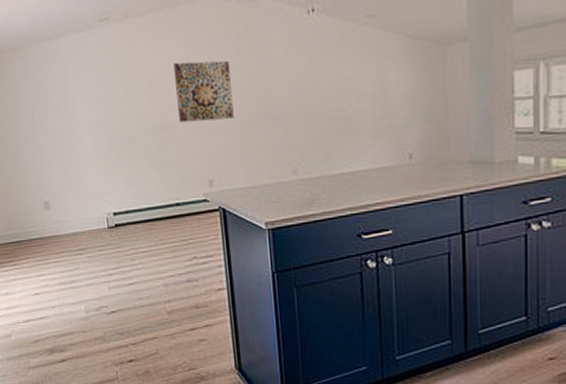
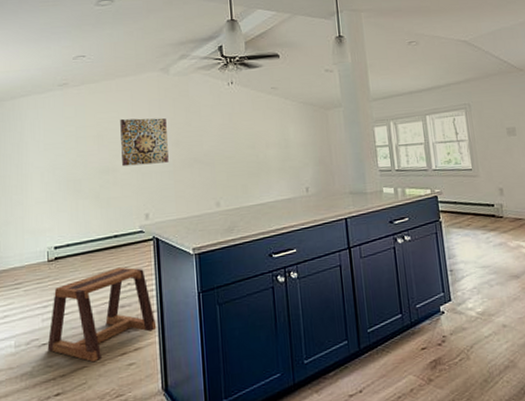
stool: none [116,239,228,334] -> present [47,267,157,363]

